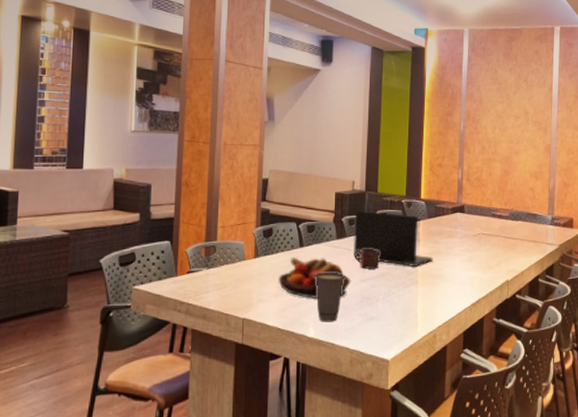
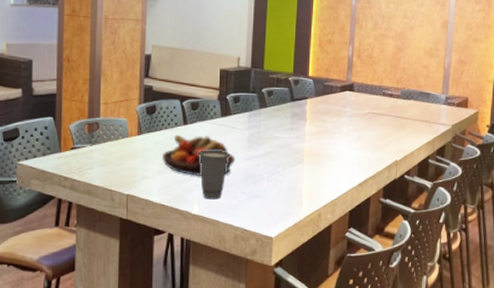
laptop: present [354,210,433,266] -> none [239,87,320,145]
mug: present [354,249,379,269] -> none [239,127,265,147]

